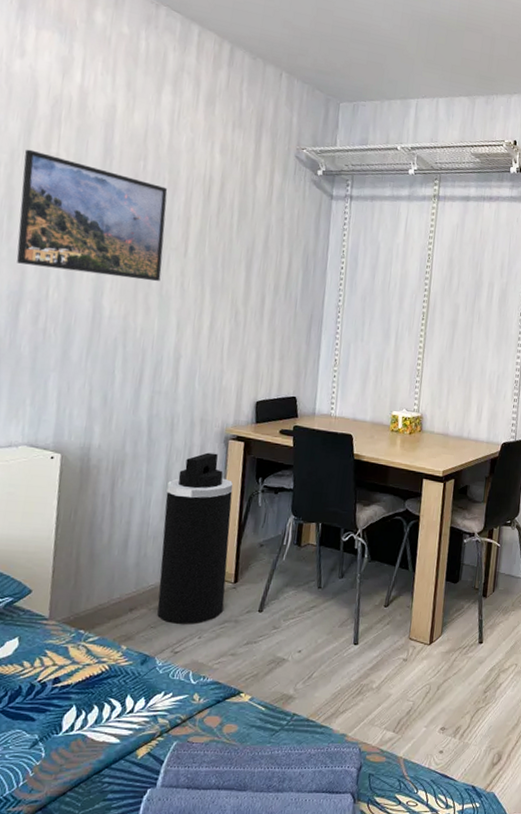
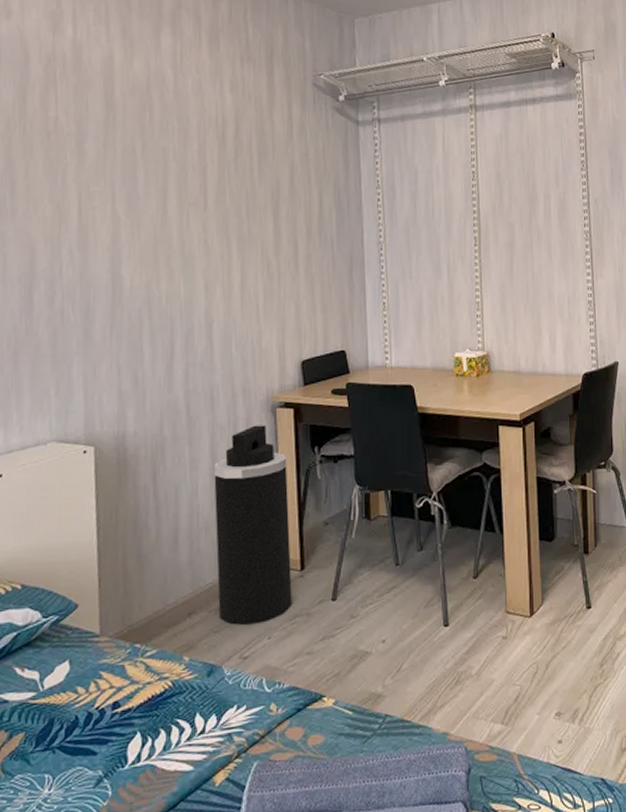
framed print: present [16,149,168,282] -> none [21,116,182,242]

